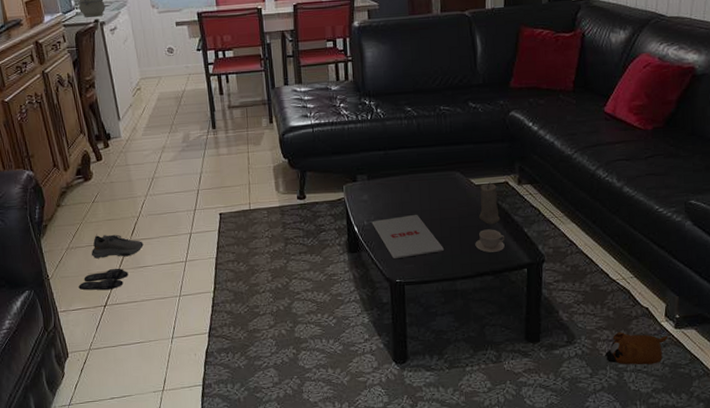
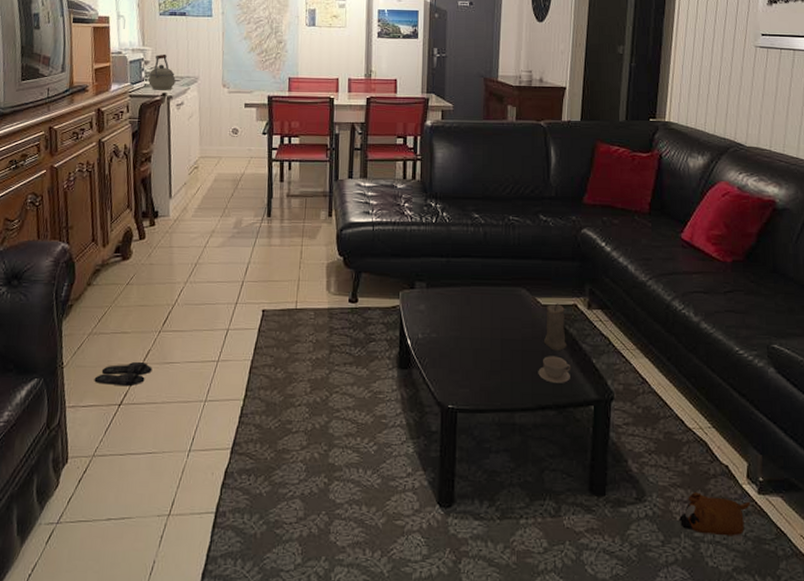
shoe: present [91,234,144,259] -> none [114,321,175,350]
magazine: present [371,214,445,260] -> none [426,331,504,381]

